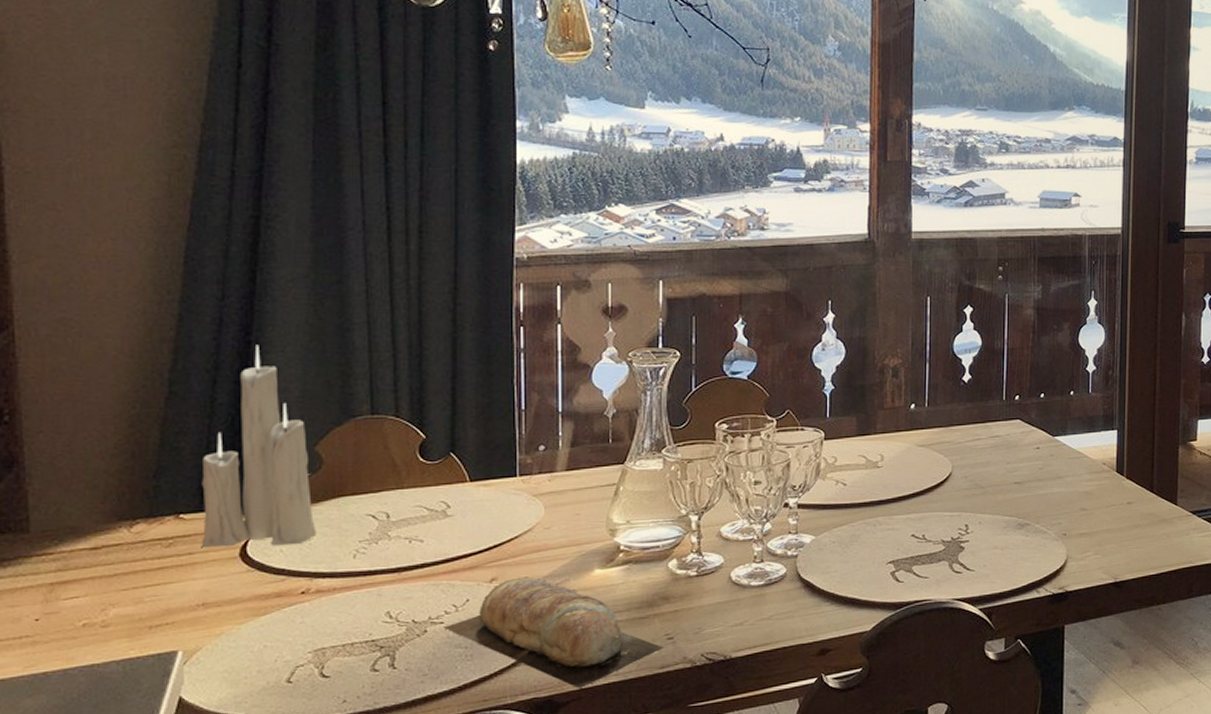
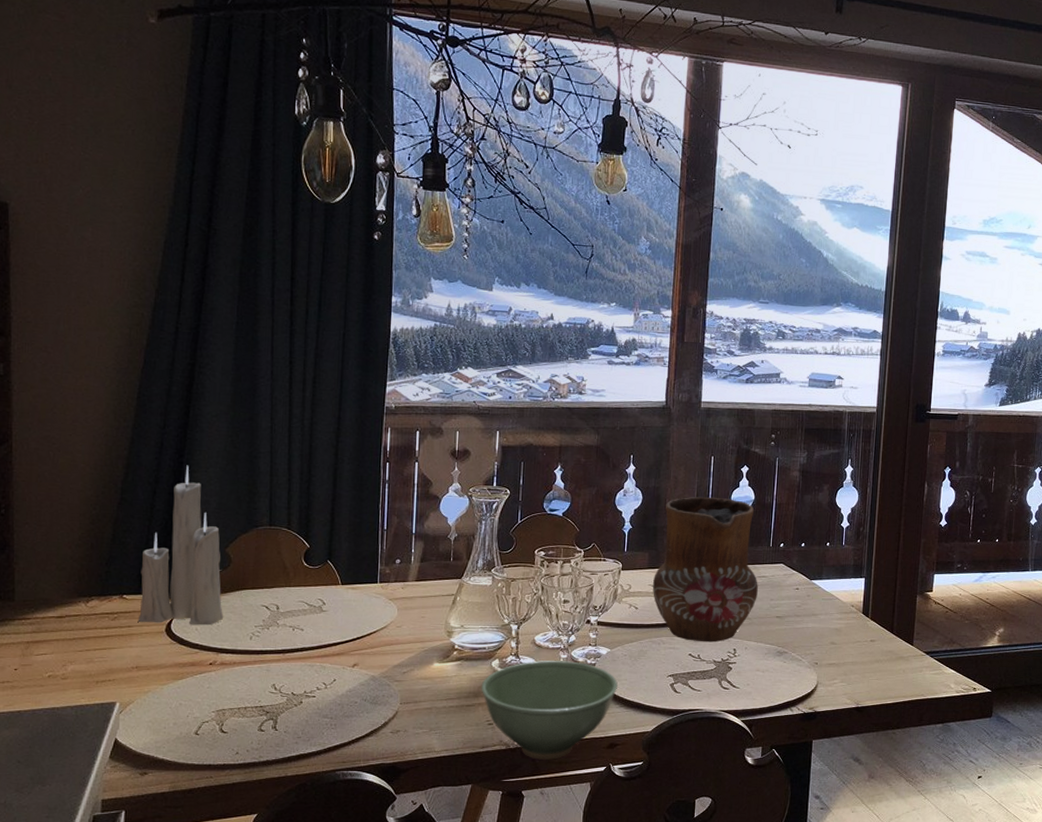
bread loaf: present [444,576,663,689] -> none [315,664,485,759]
bowl: none [656,554,826,677] -> present [481,660,618,760]
ceramic pitcher: none [862,345,991,520] -> present [652,496,758,643]

